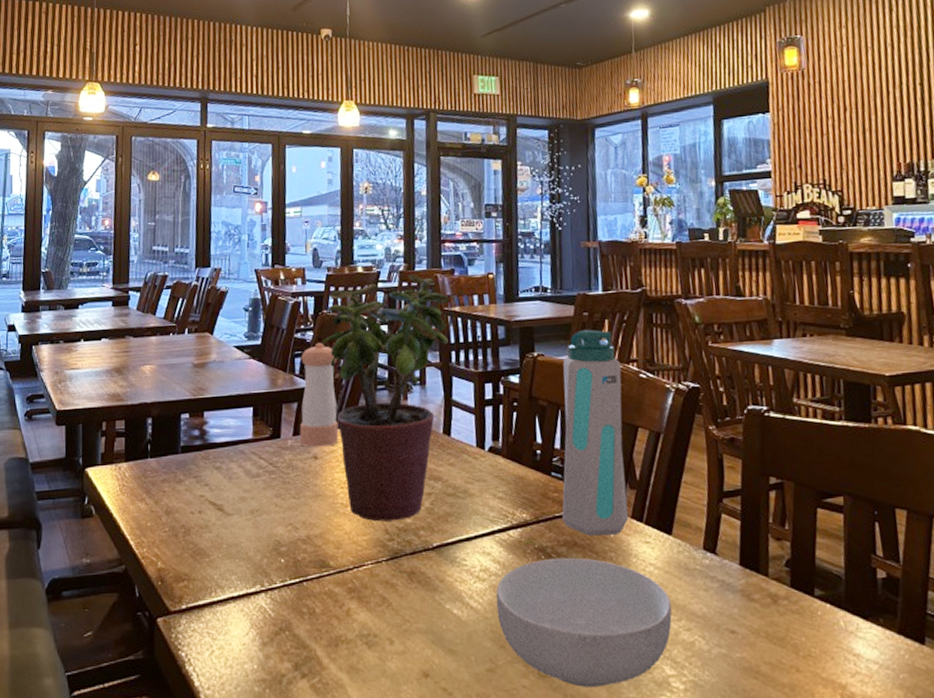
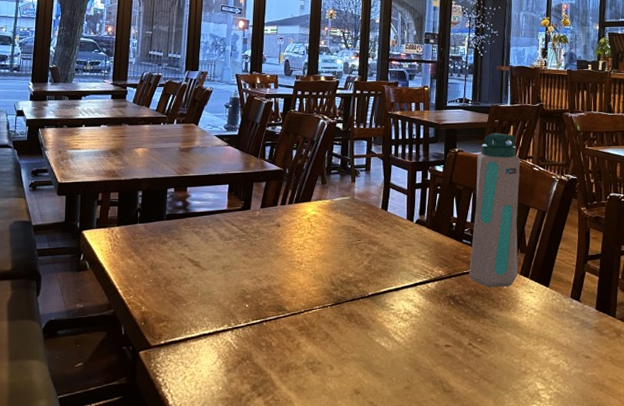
pepper shaker: present [299,342,339,447] -> none [266,135,301,217]
potted plant: present [322,274,449,522] -> none [289,84,393,276]
cereal bowl: present [495,557,672,687] -> none [414,303,545,399]

